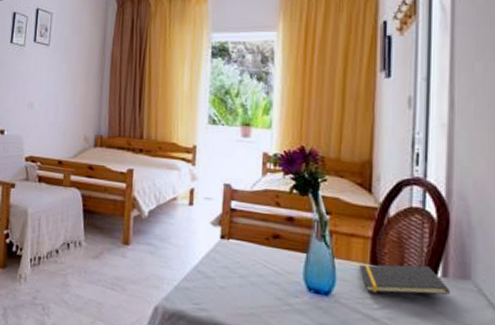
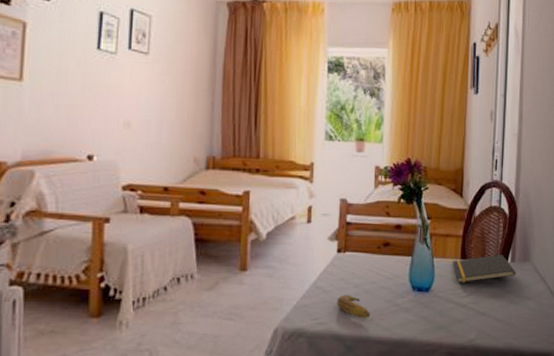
banana: none [219,283,258,313] -> present [336,295,371,318]

